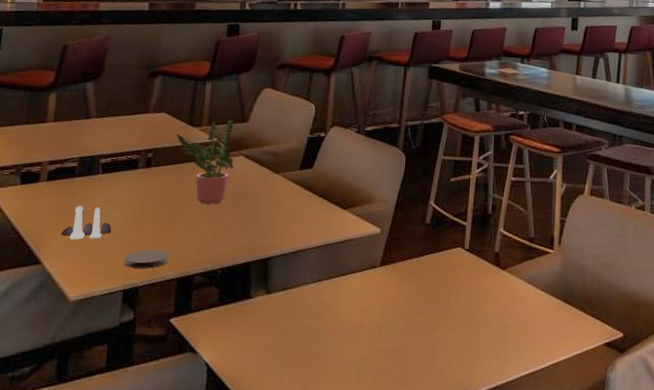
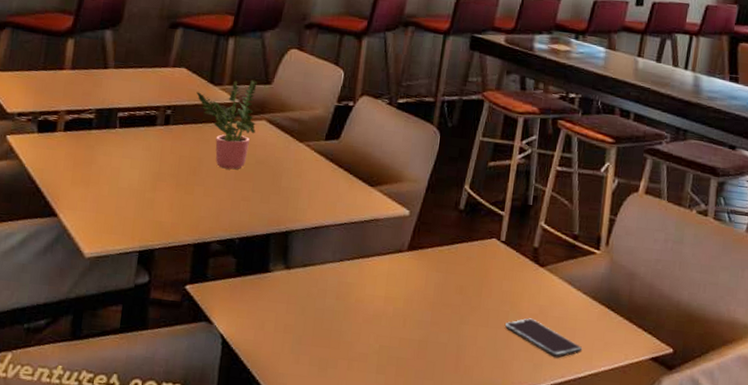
salt and pepper shaker set: present [61,206,112,240] -> none [77,160,129,196]
coaster: present [124,250,169,269] -> none [140,211,186,232]
smartphone: none [472,318,544,353] -> present [504,318,583,359]

